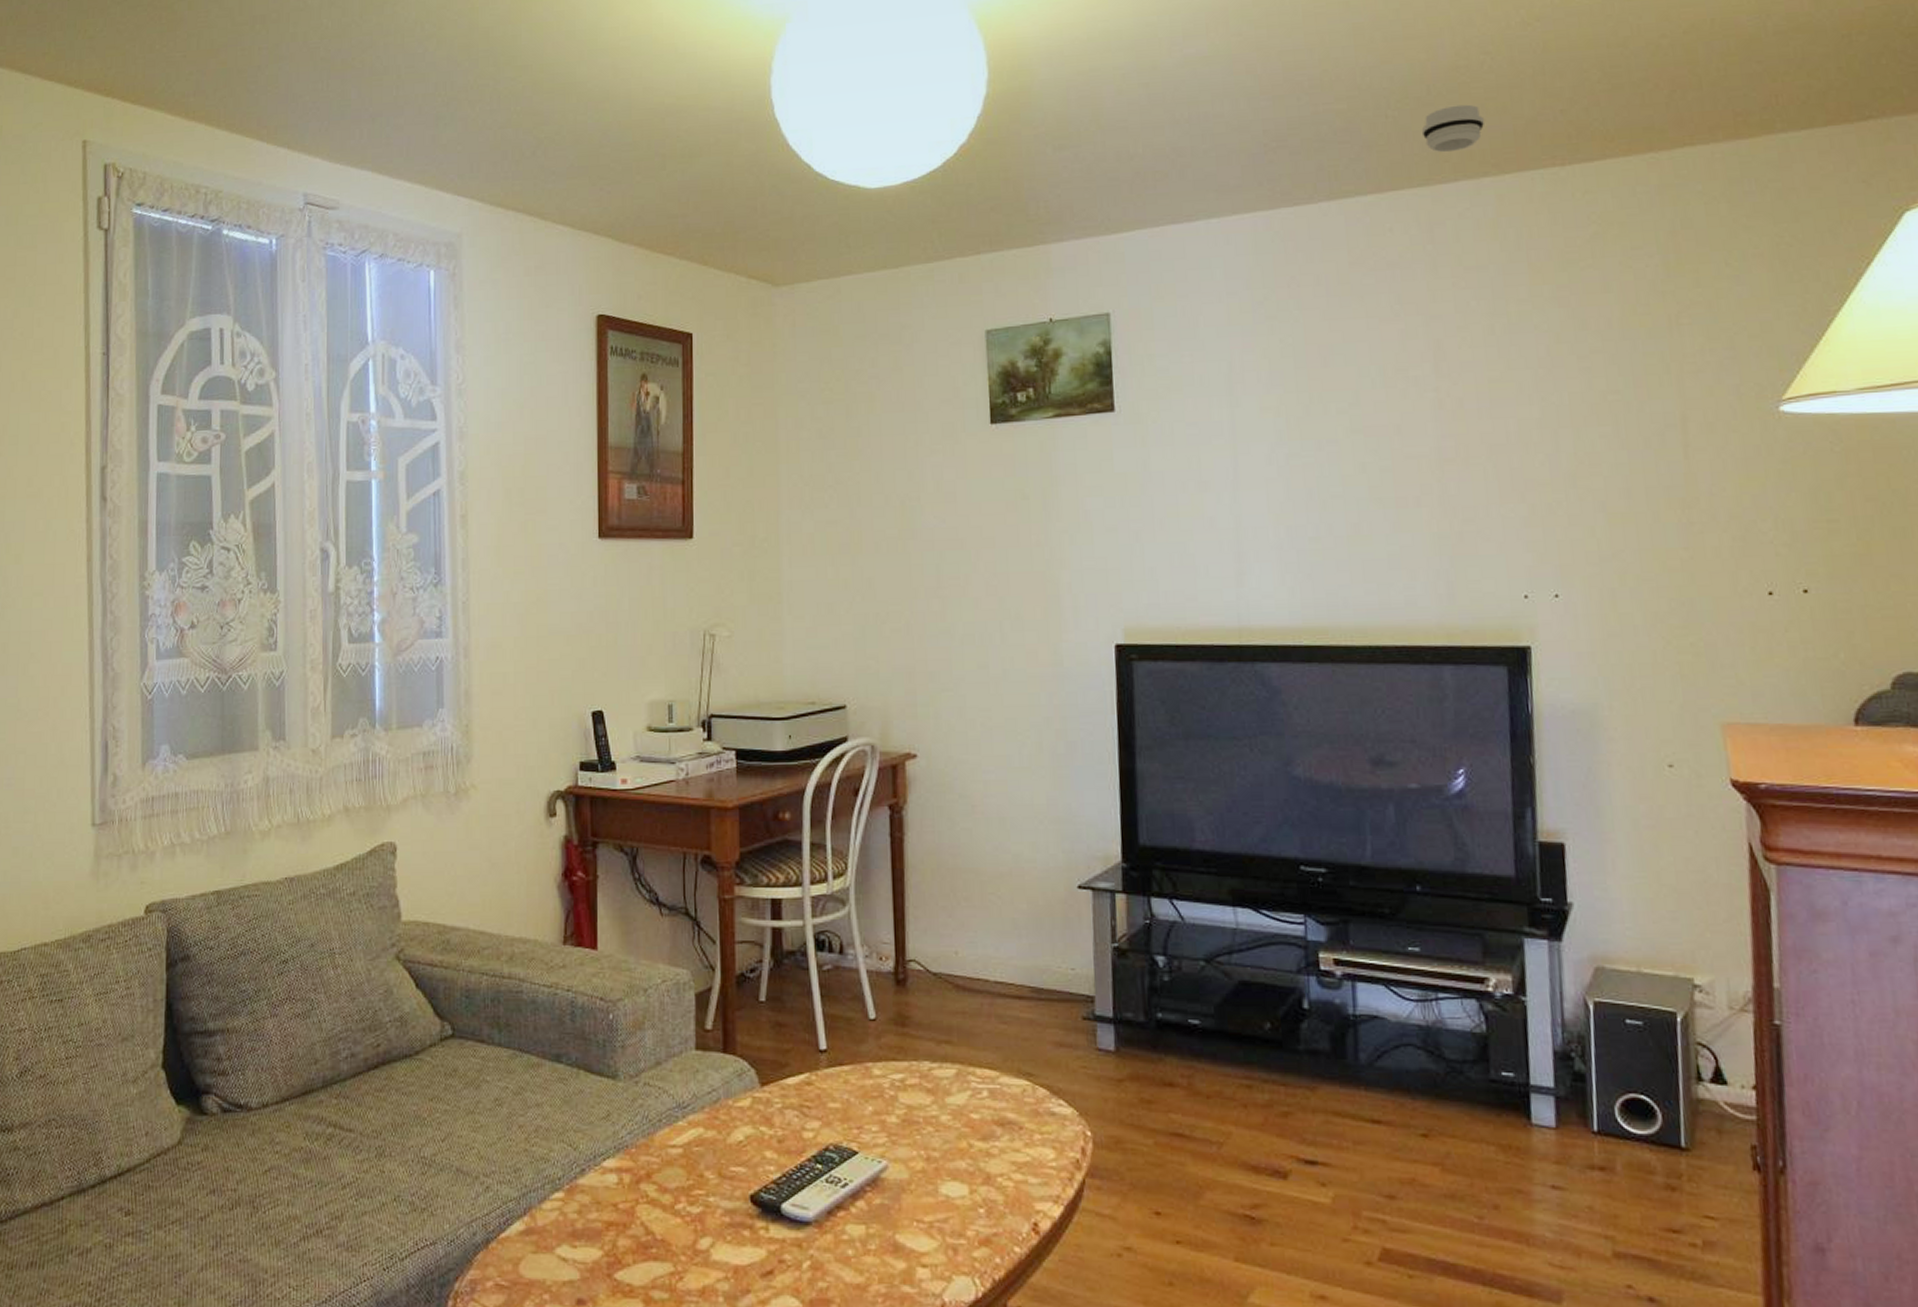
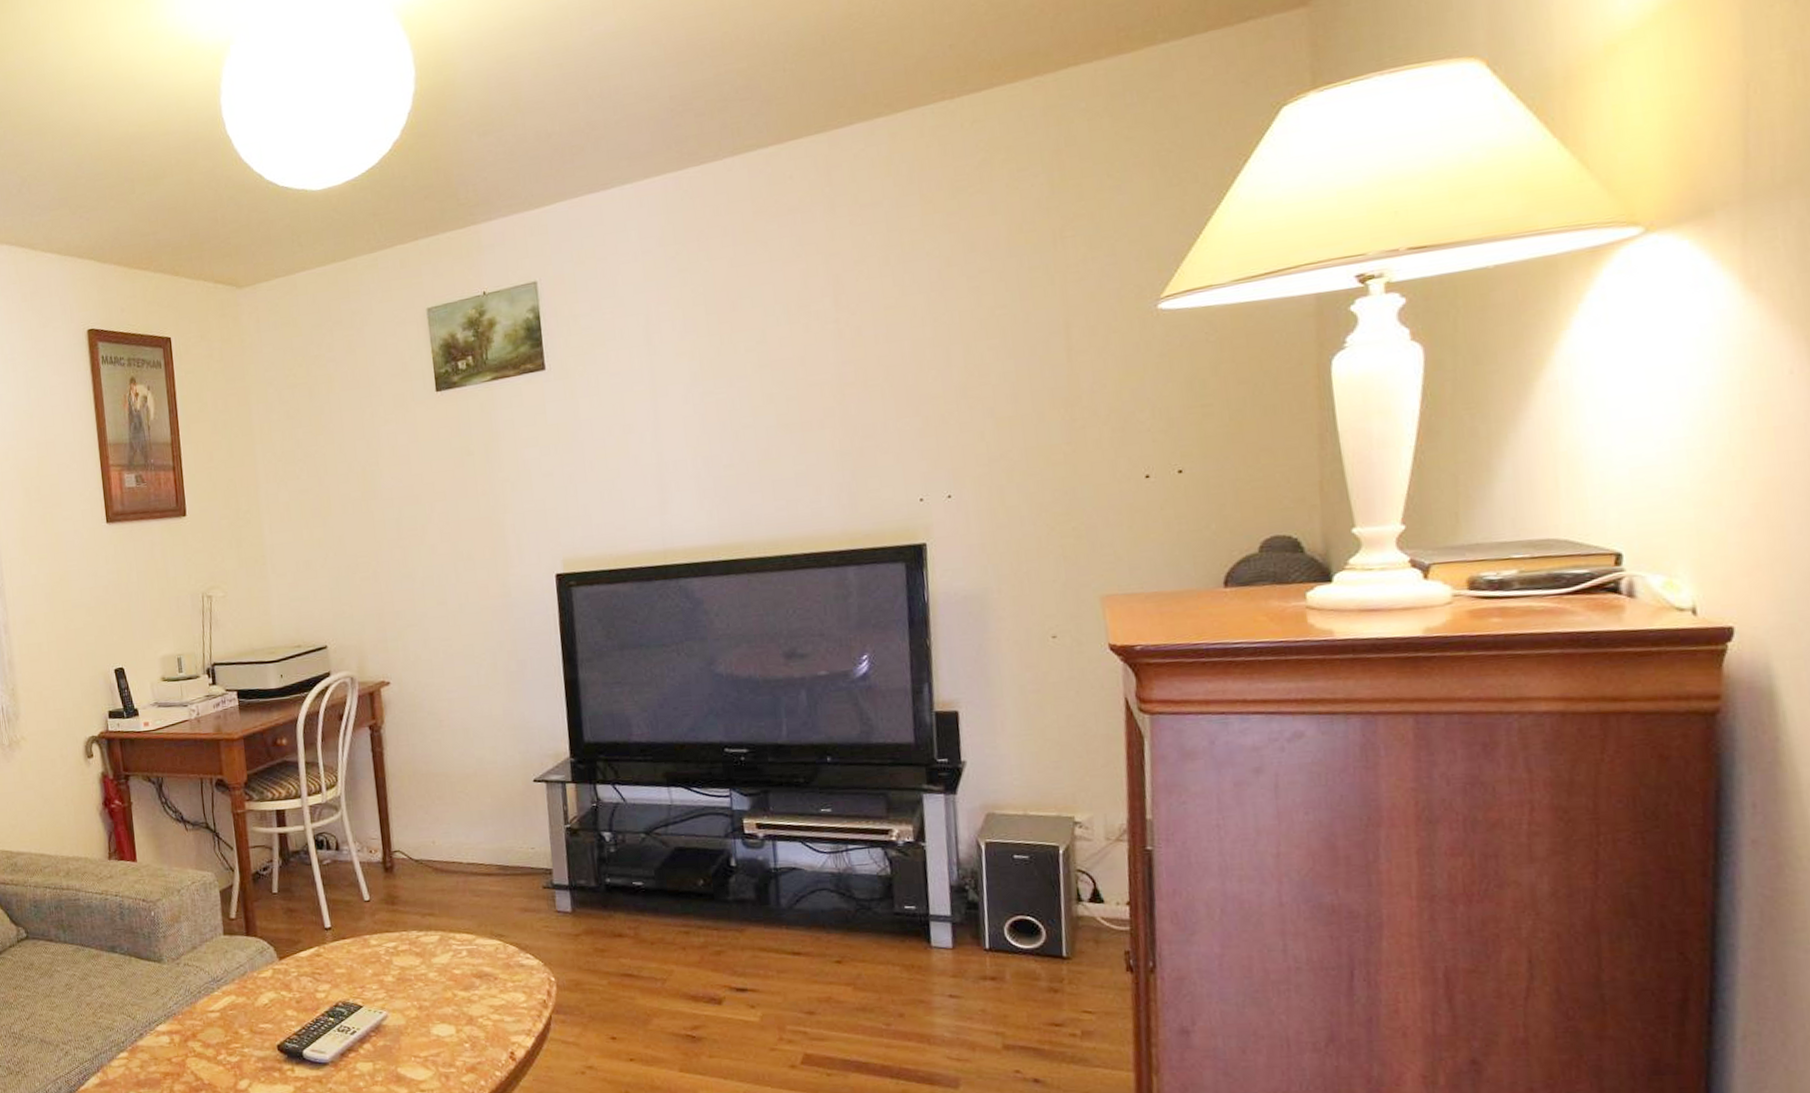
smoke detector: present [1421,104,1485,153] -> none [817,50,878,99]

